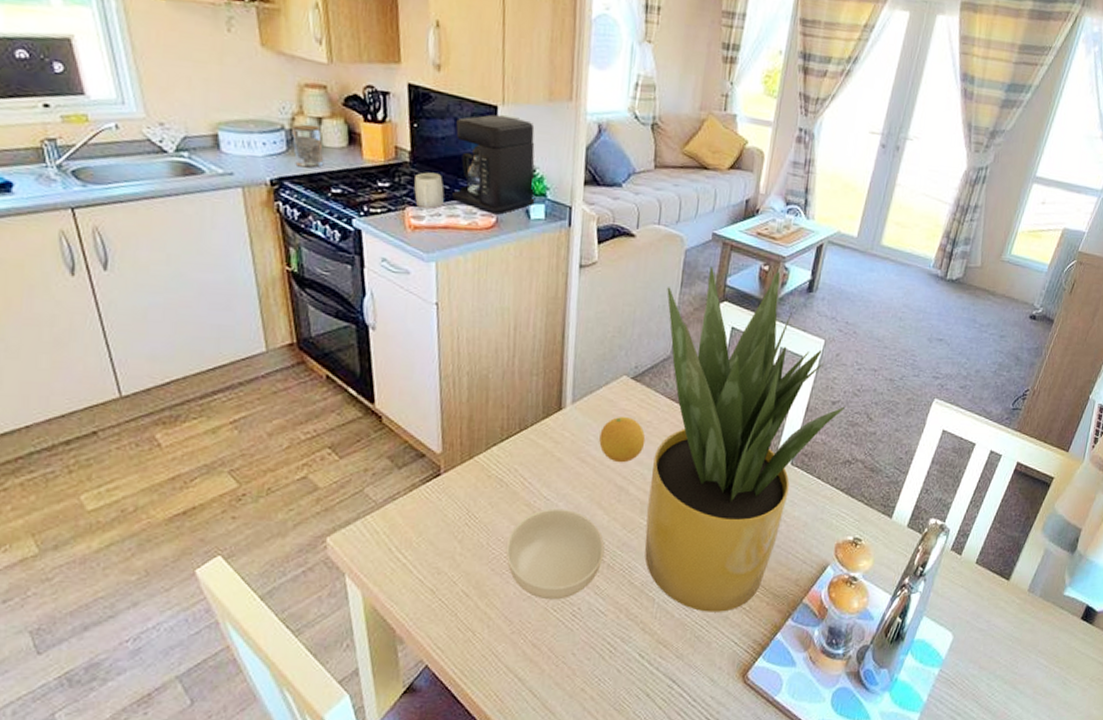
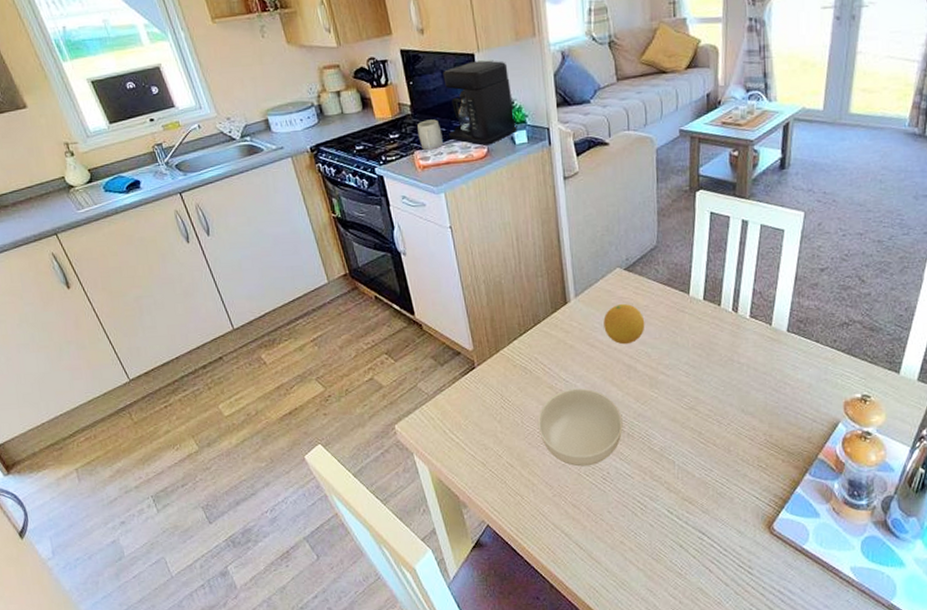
jar: present [292,124,324,168] -> none [319,98,347,134]
planter: present [645,266,844,612] -> none [645,156,834,471]

